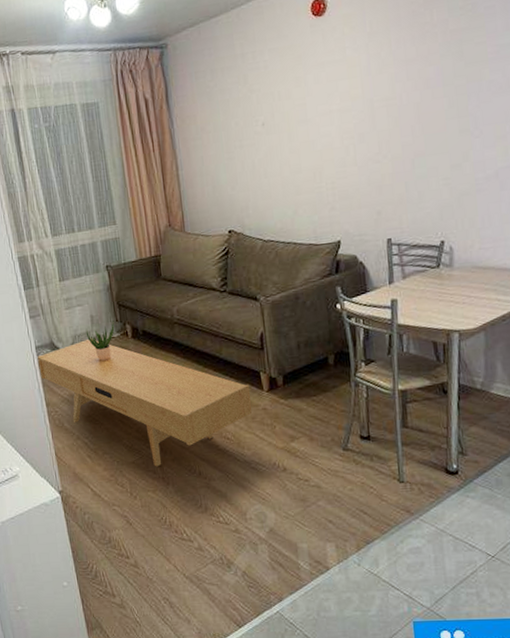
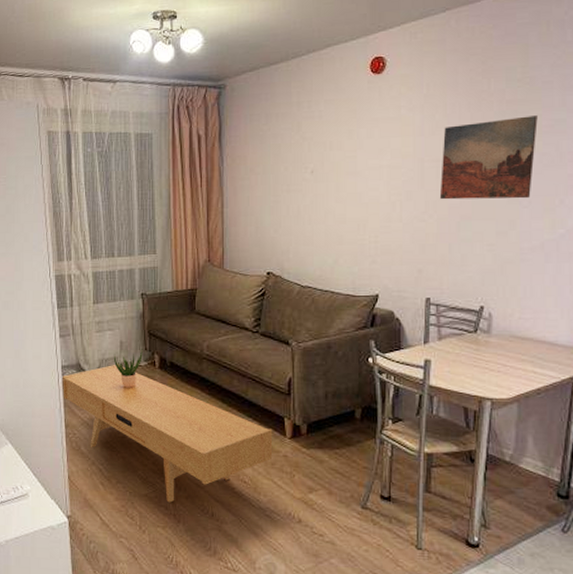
wall art: none [390,43,483,139] -> present [439,115,538,200]

